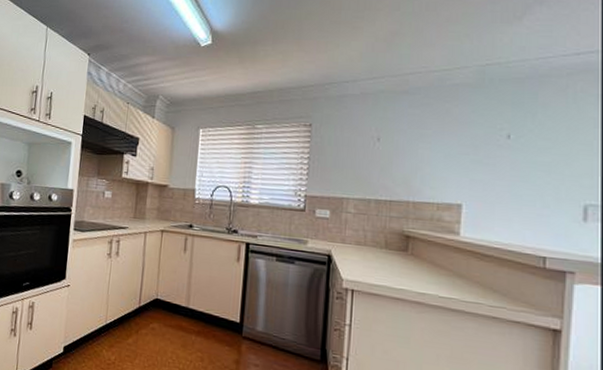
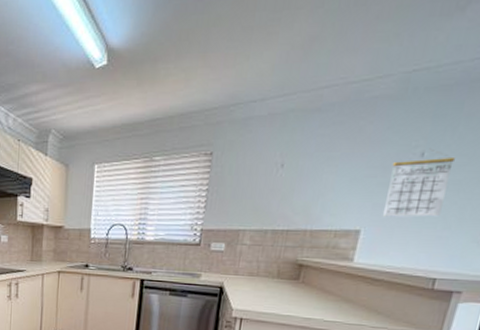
calendar: none [480,140,539,196] -> present [382,156,455,218]

